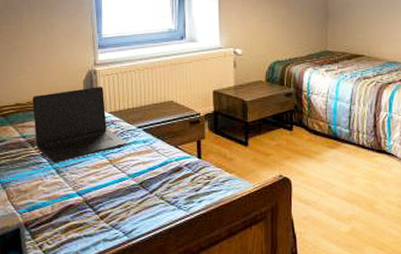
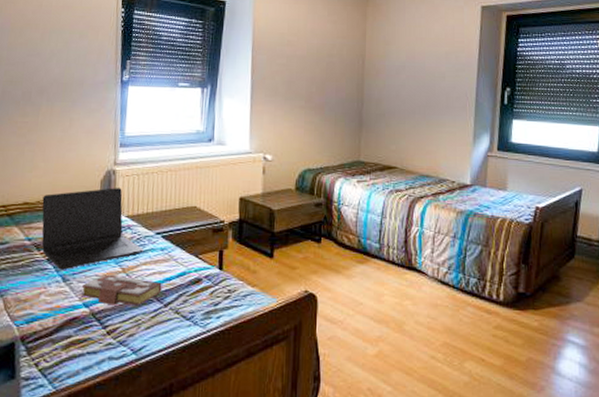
book: none [74,166,146,194] -> present [81,274,162,306]

